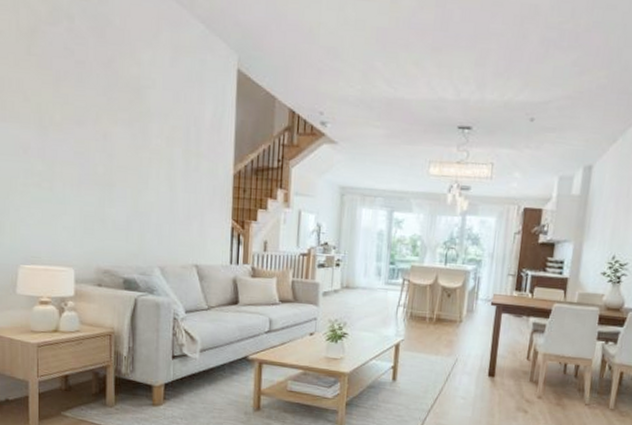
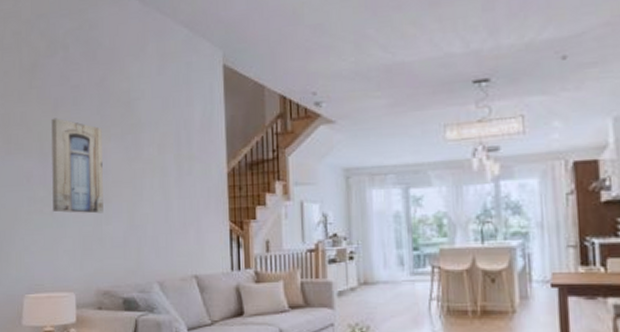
wall art: none [52,91,108,196] -> present [51,118,103,214]

